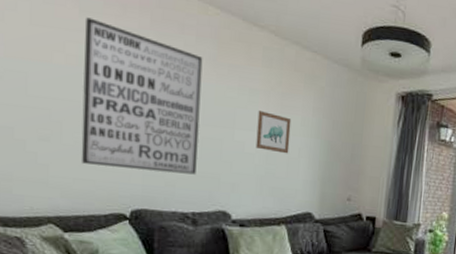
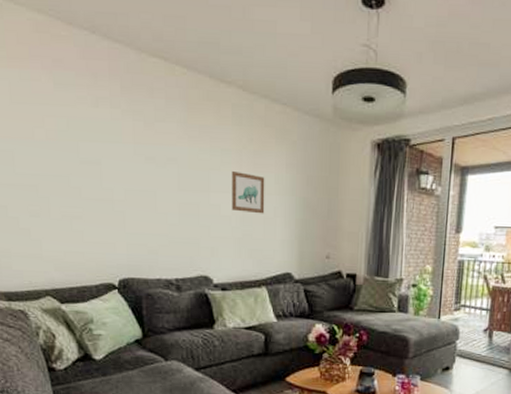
wall art: present [81,17,203,175] -> none [59,90,176,241]

